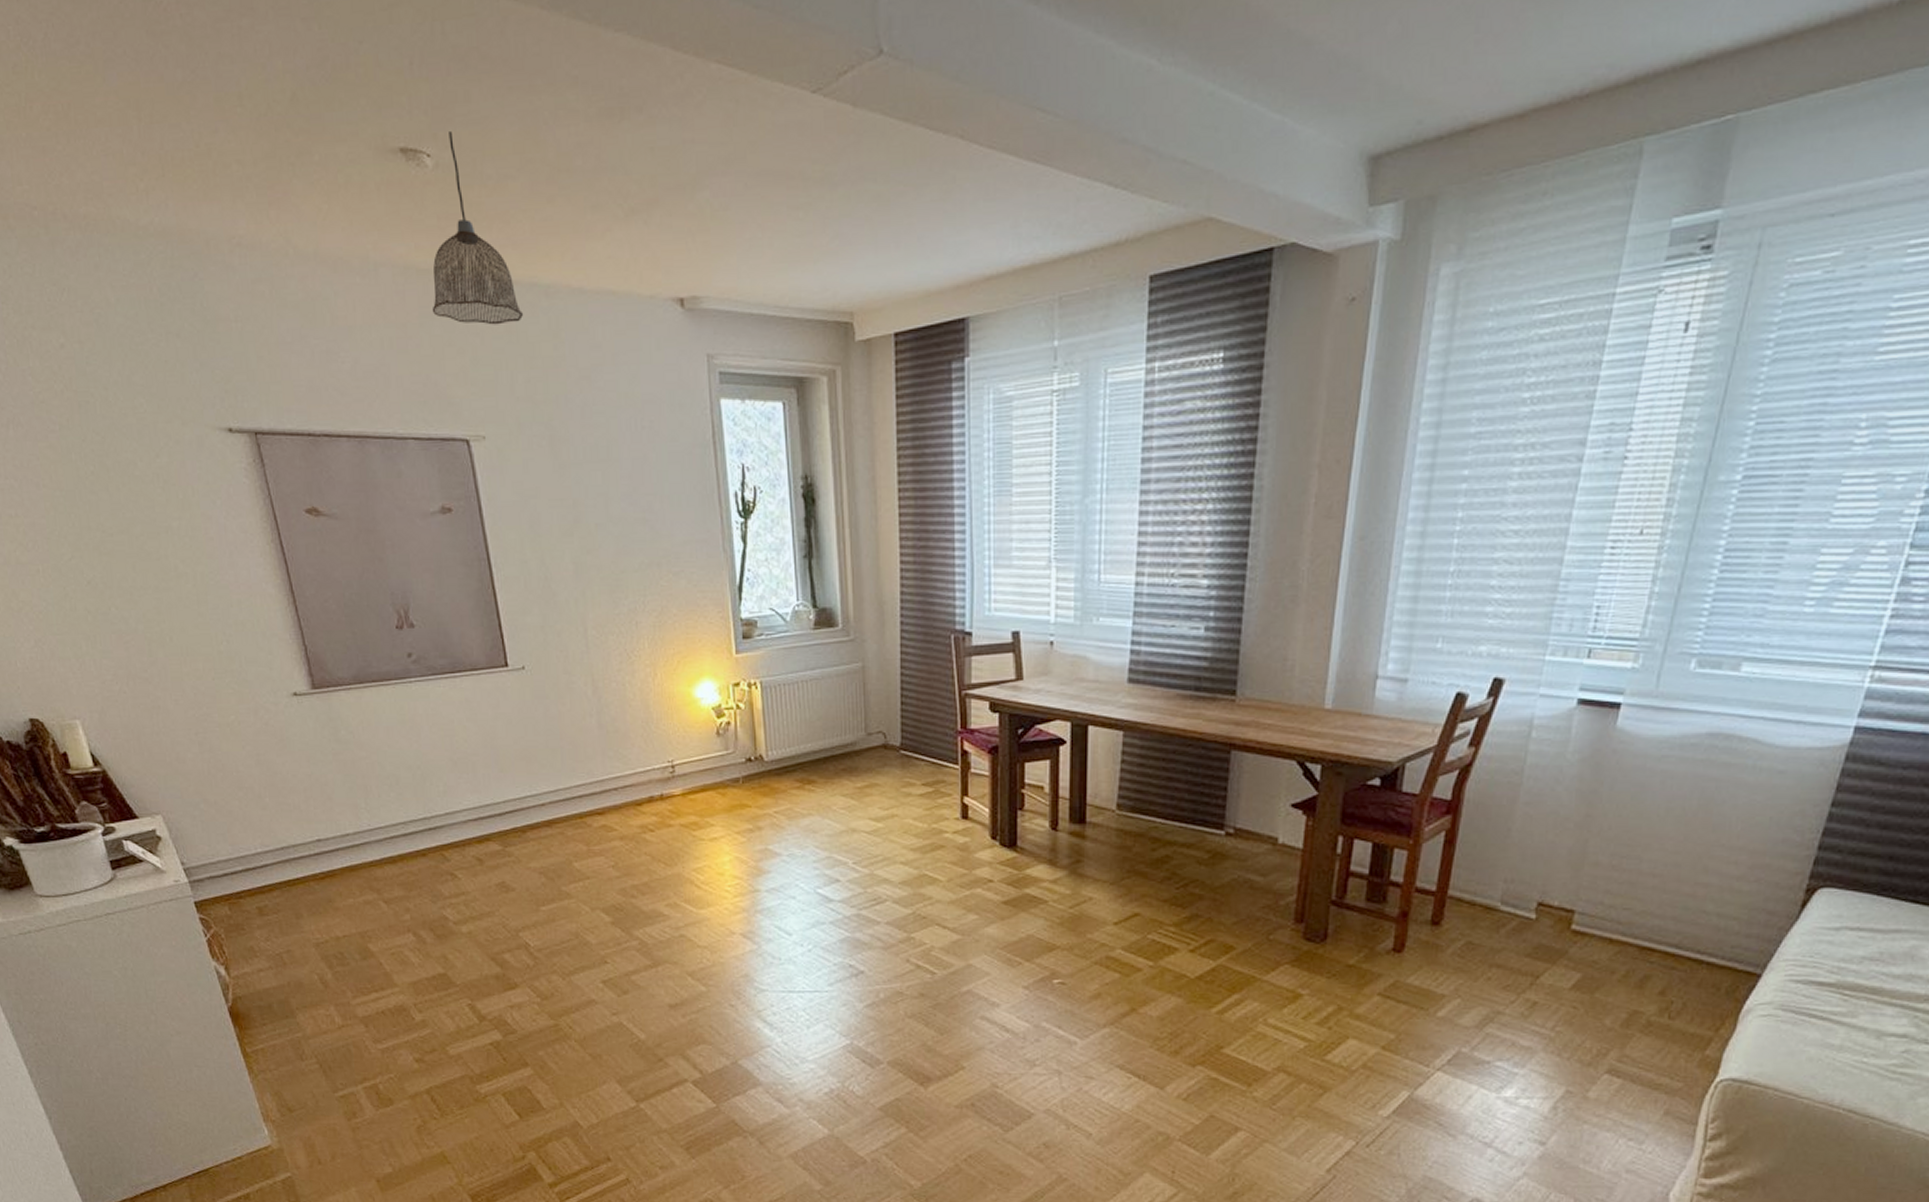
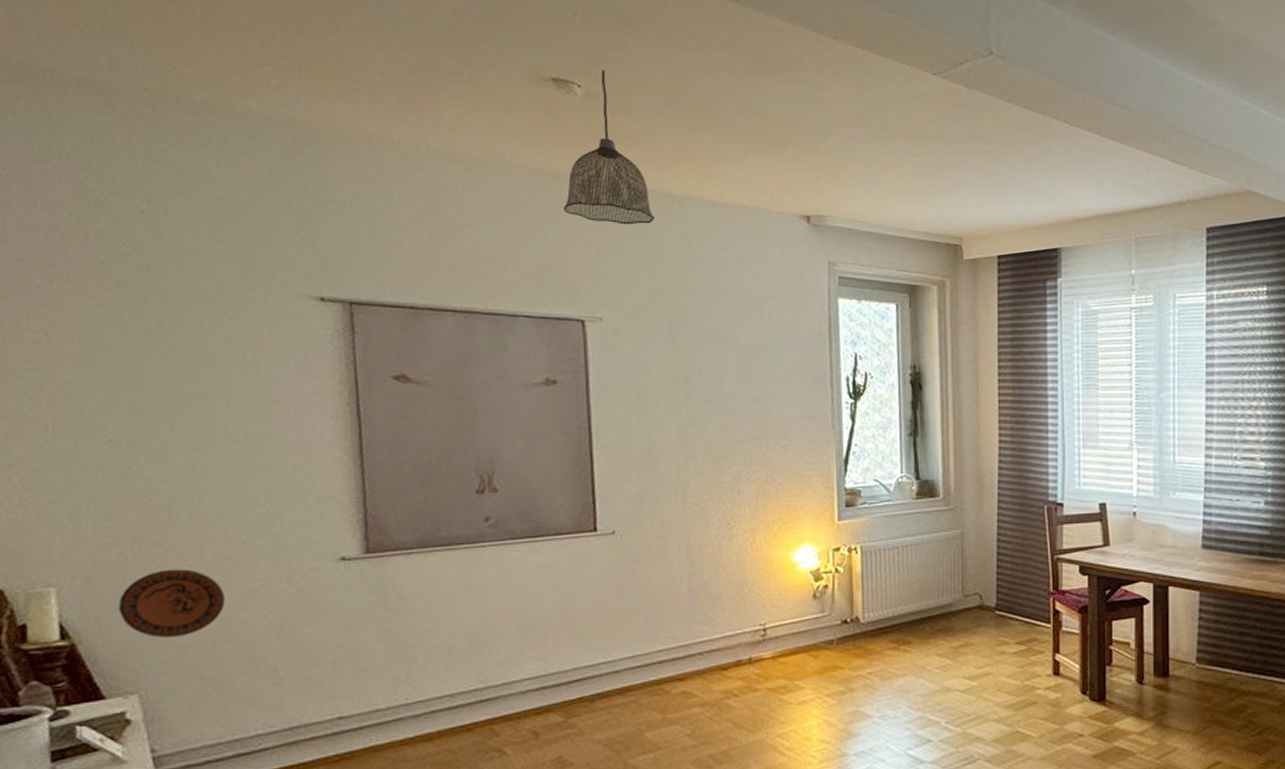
decorative plate: none [129,703,210,765] -> present [118,569,226,637]

